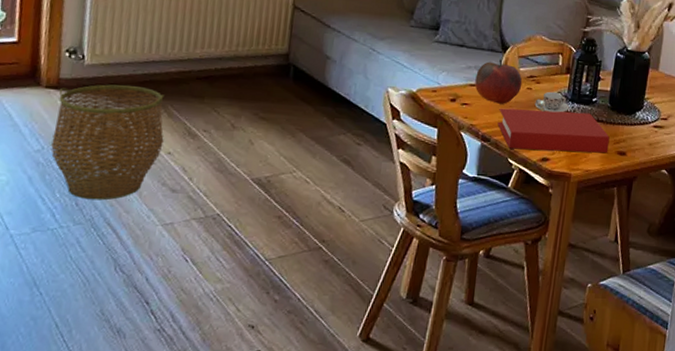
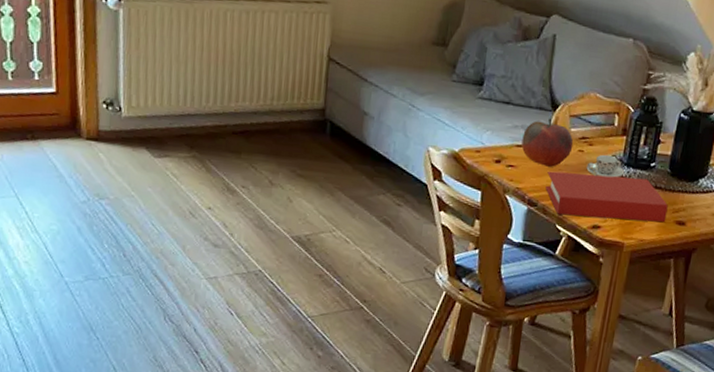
basket: present [50,84,165,200] -> none [96,137,204,252]

